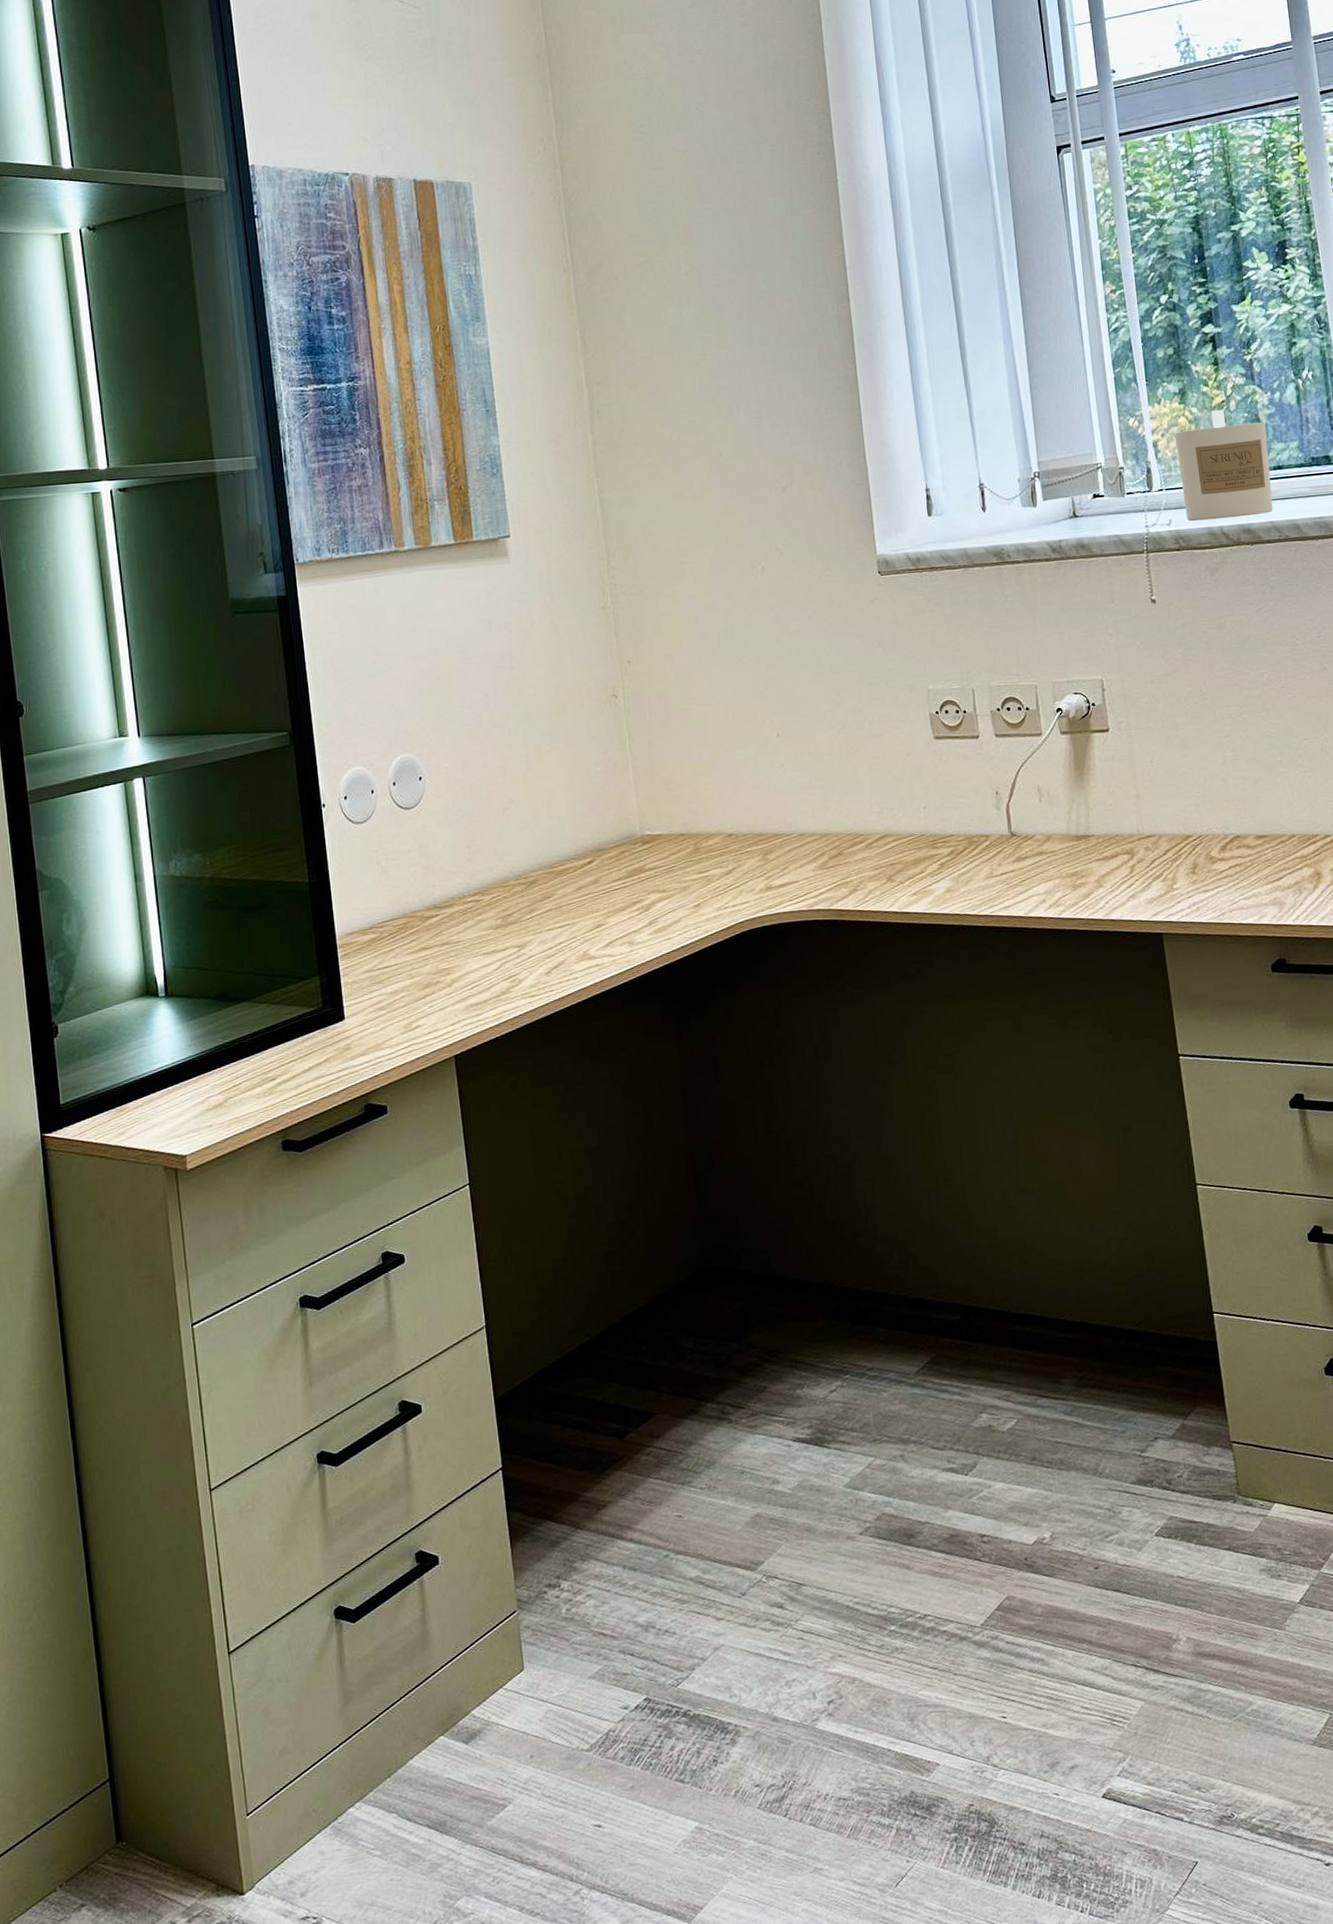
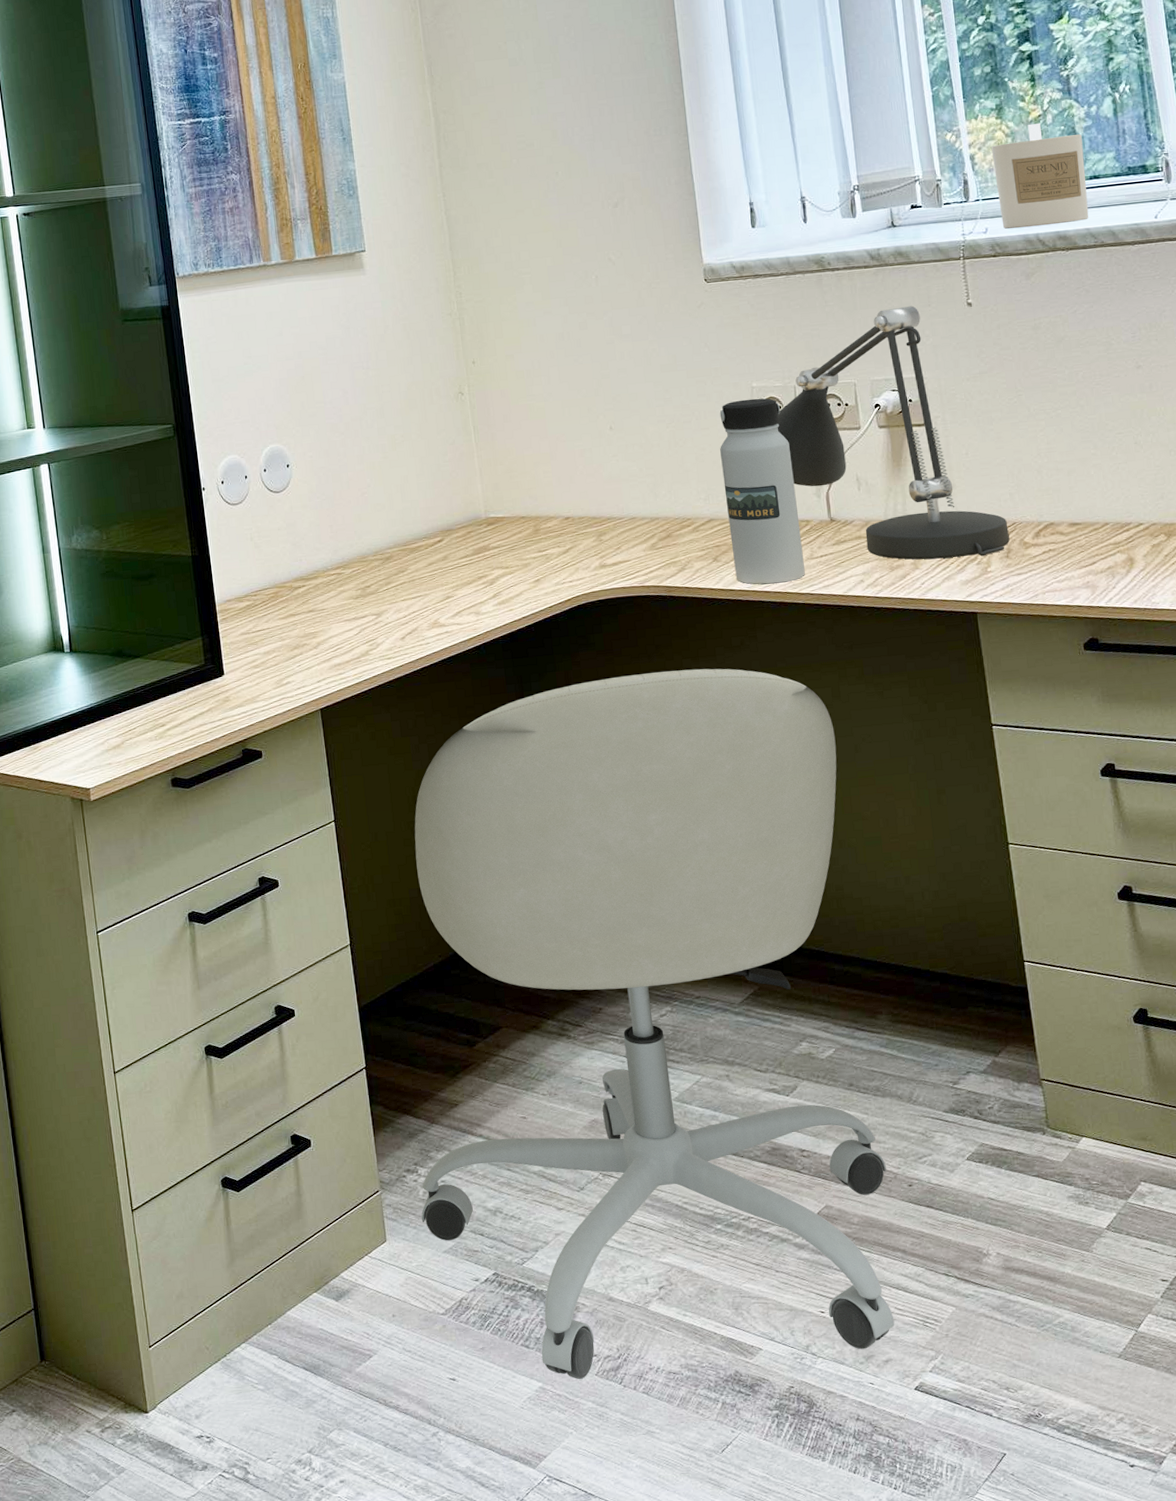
office chair: none [559,999,1081,1815] -> present [414,668,895,1379]
water bottle: none [894,702,985,906] -> present [719,398,805,585]
desk lamp: none [954,602,1196,877] -> present [777,305,1010,560]

